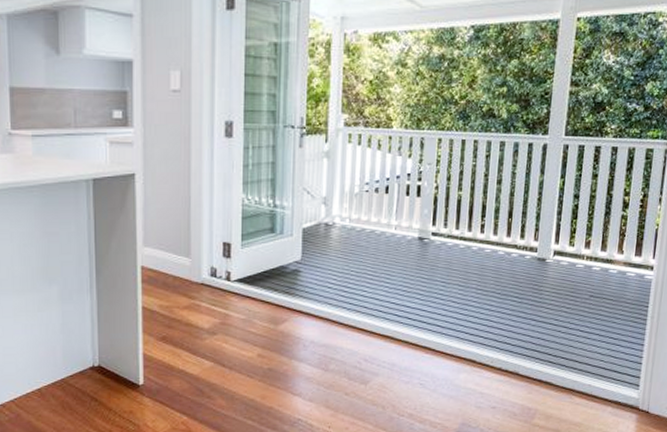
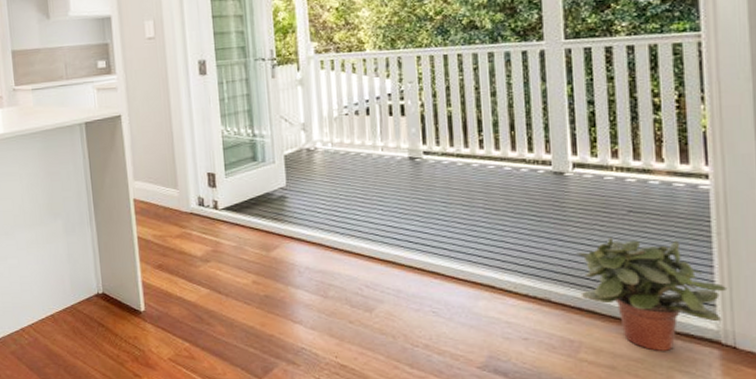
potted plant: none [543,318,651,416] -> present [576,236,728,351]

